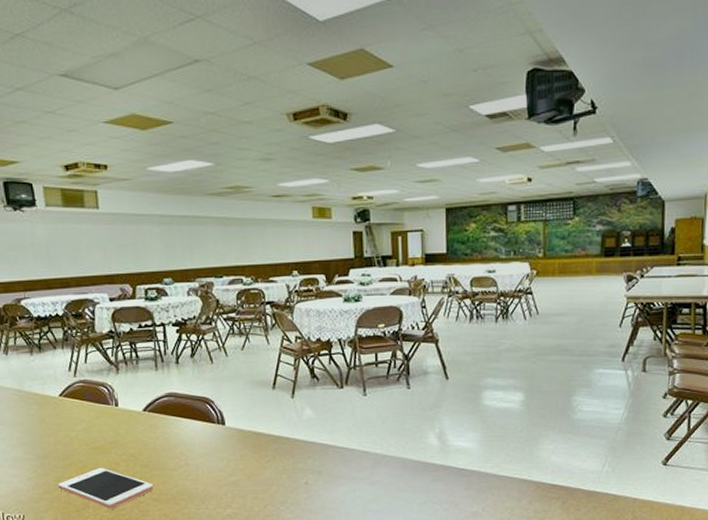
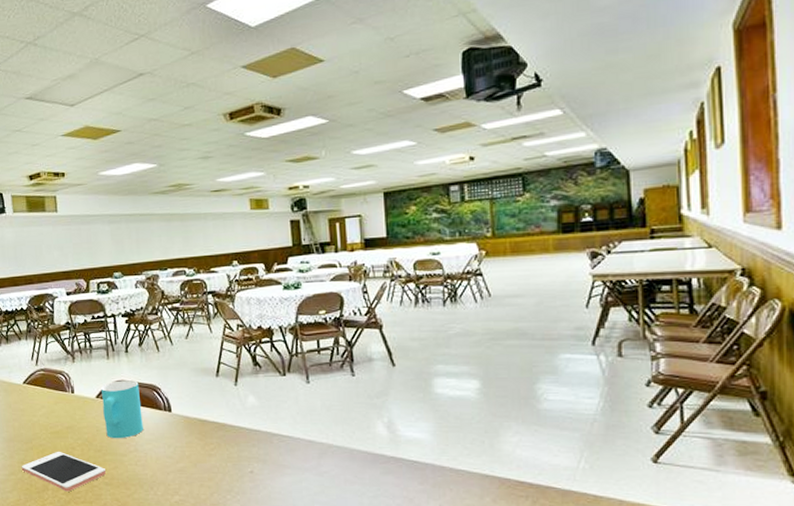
cup: none [149,393,195,453] -> present [101,380,143,439]

